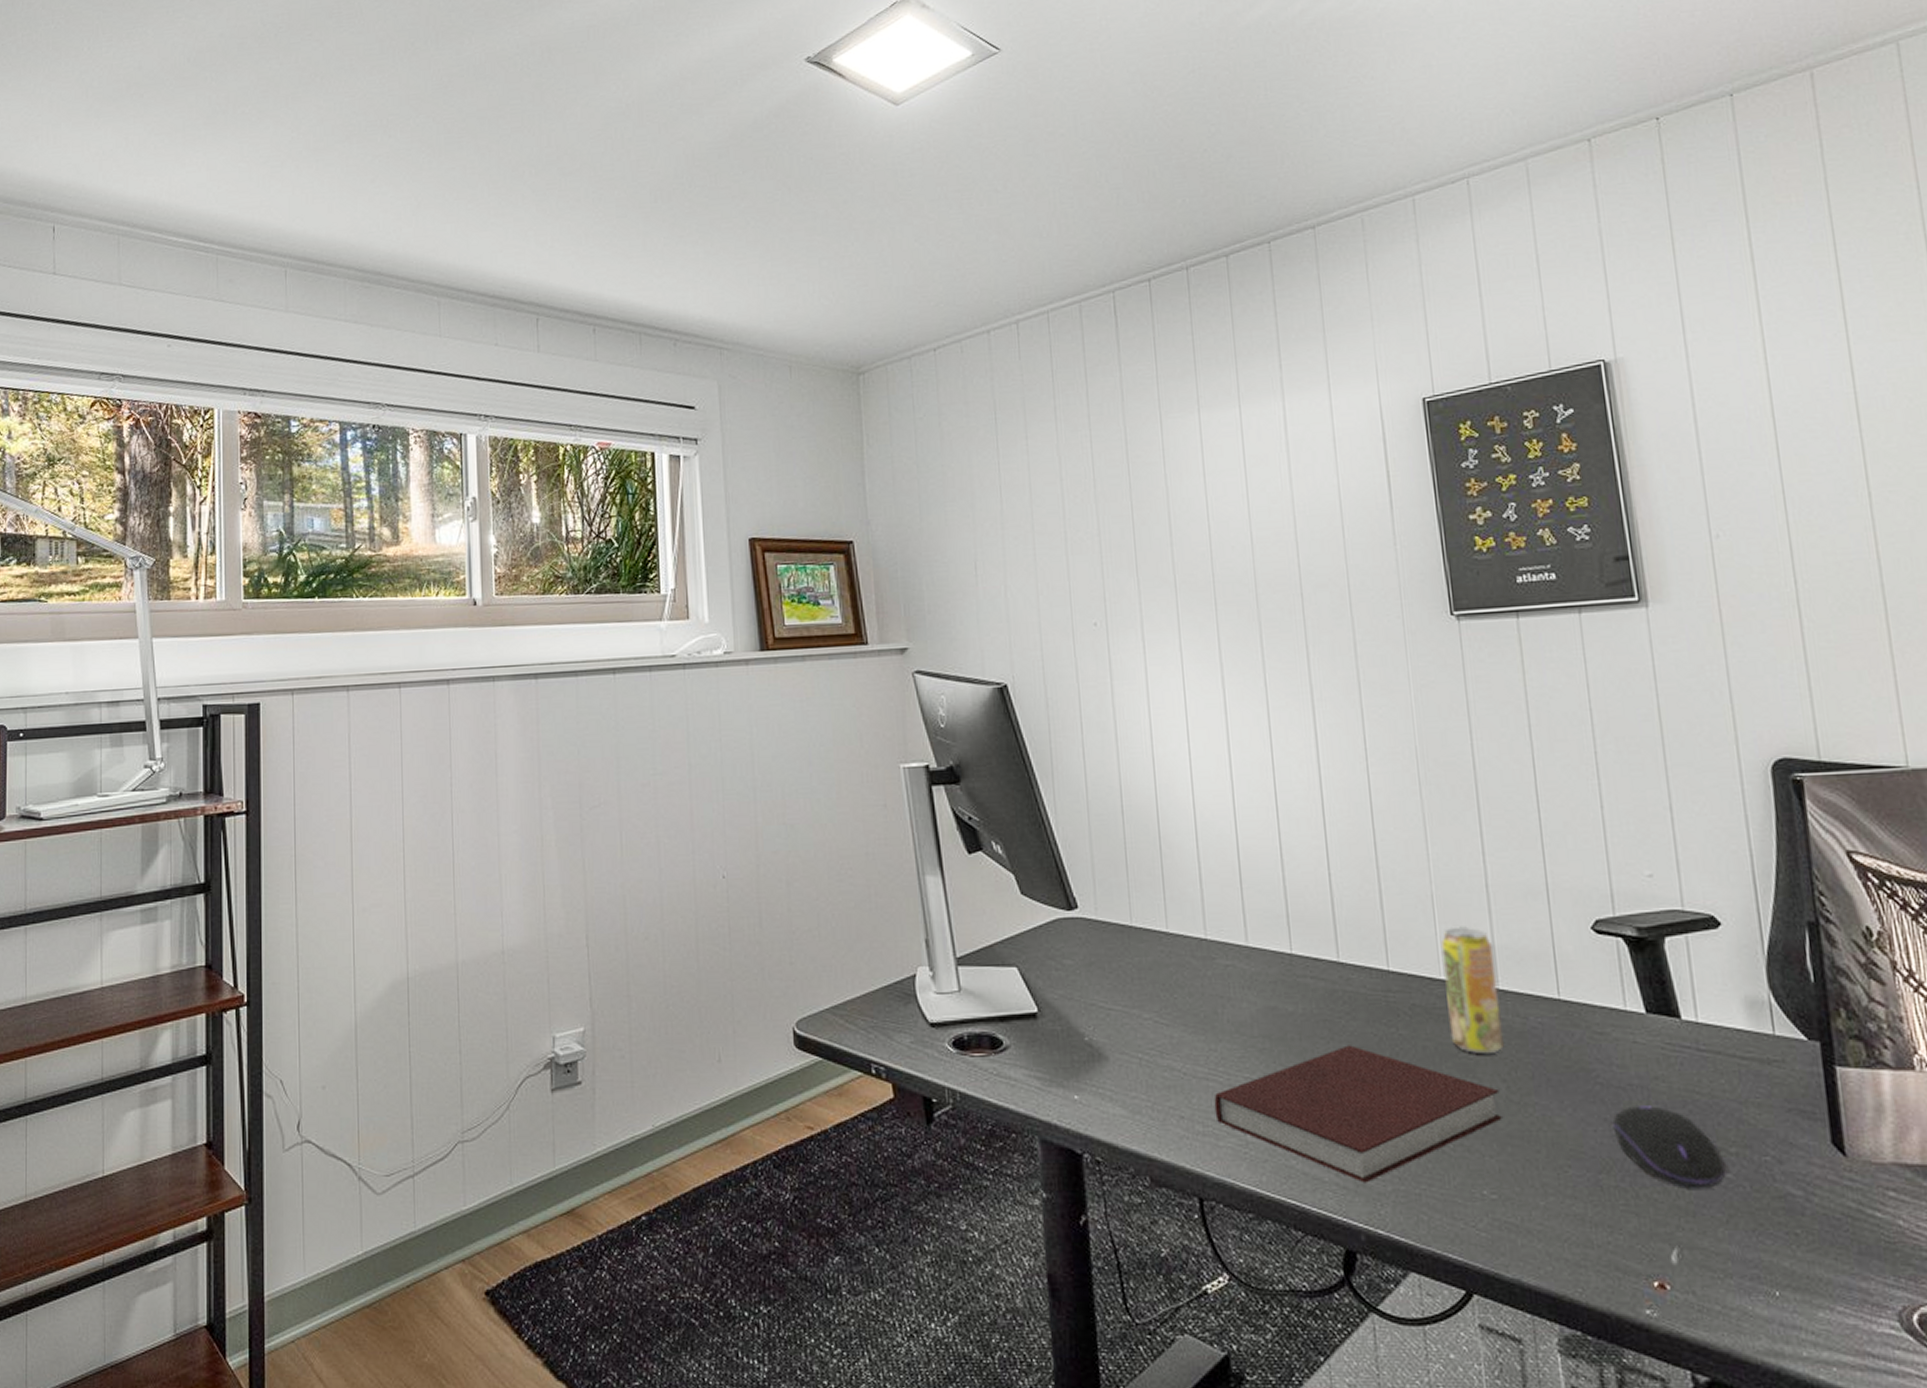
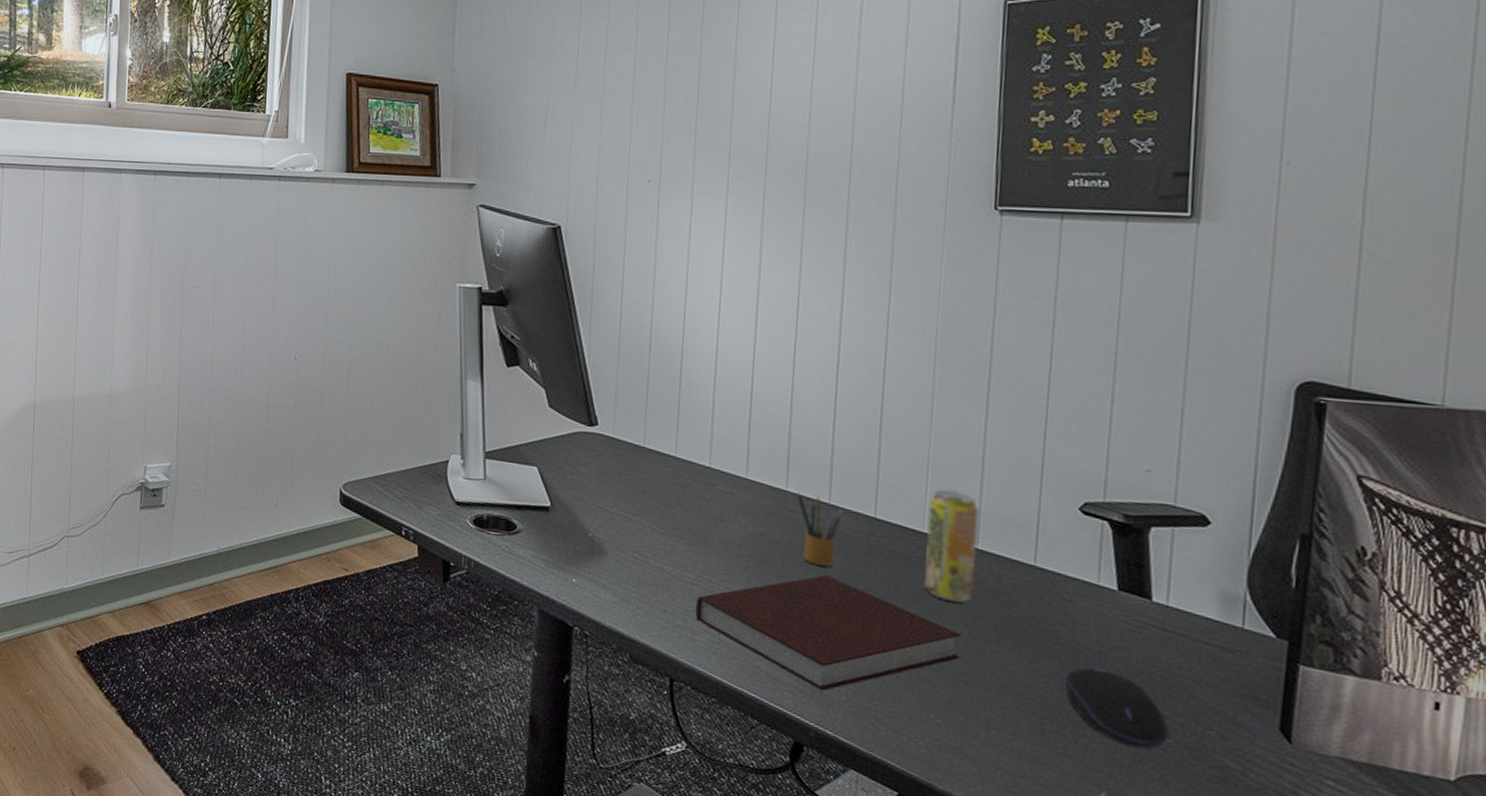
pencil box: none [1303,953,1355,1037] -> present [797,492,843,567]

